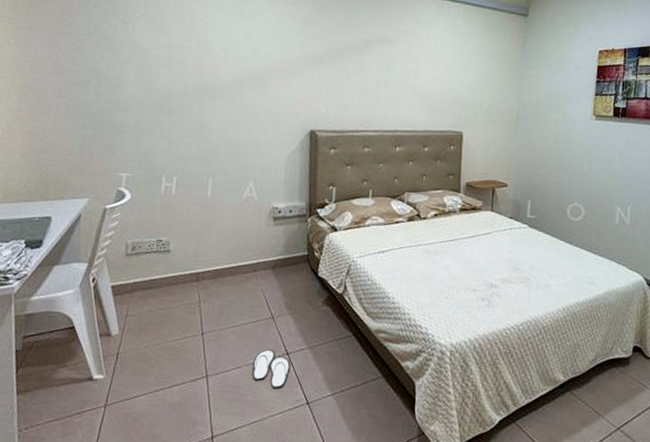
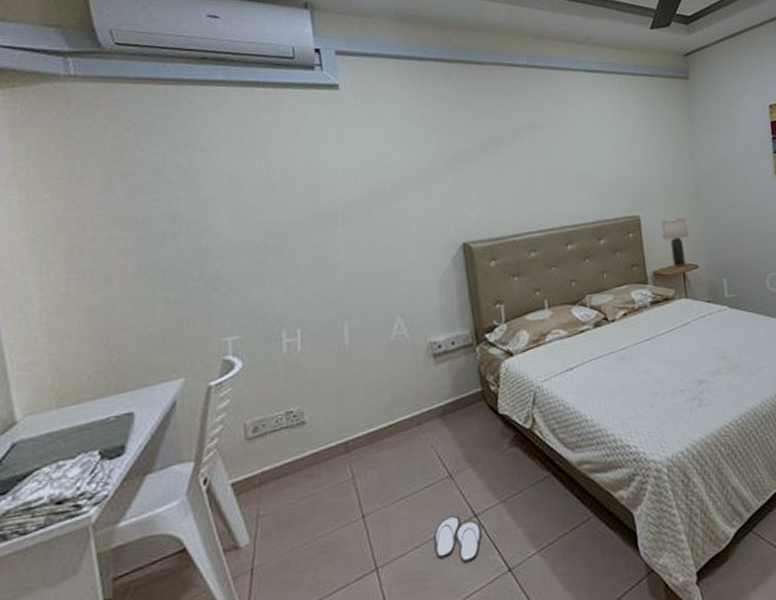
table lamp: none [480,139,504,182] -> present [662,218,690,266]

